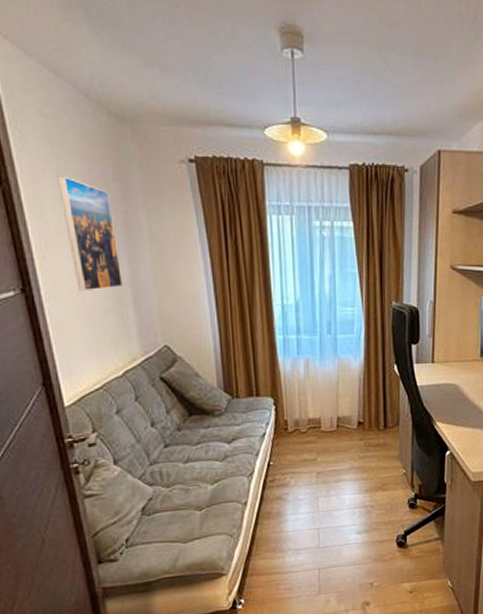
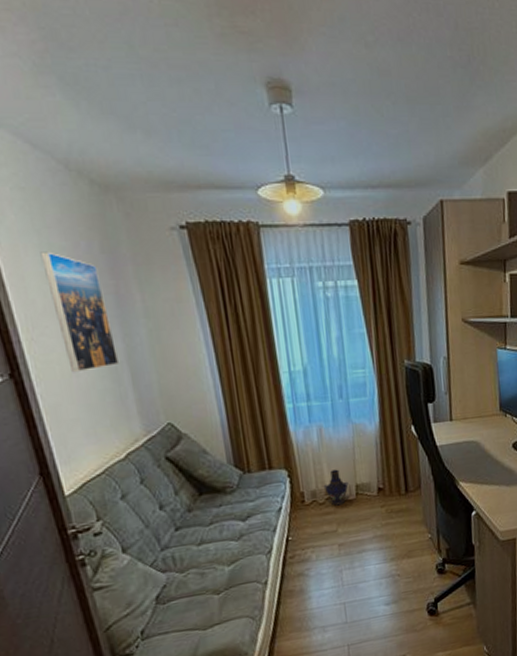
vase: none [306,401,330,436] -> present [323,469,349,506]

